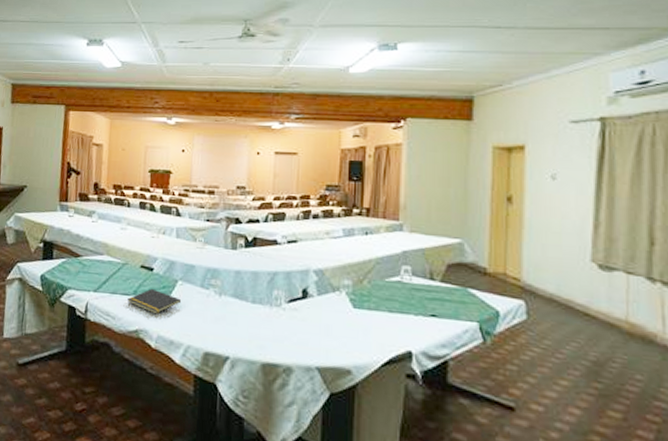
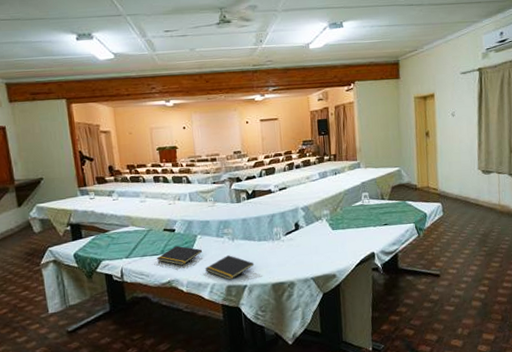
notepad: none [180,313,243,346] -> present [204,255,255,280]

